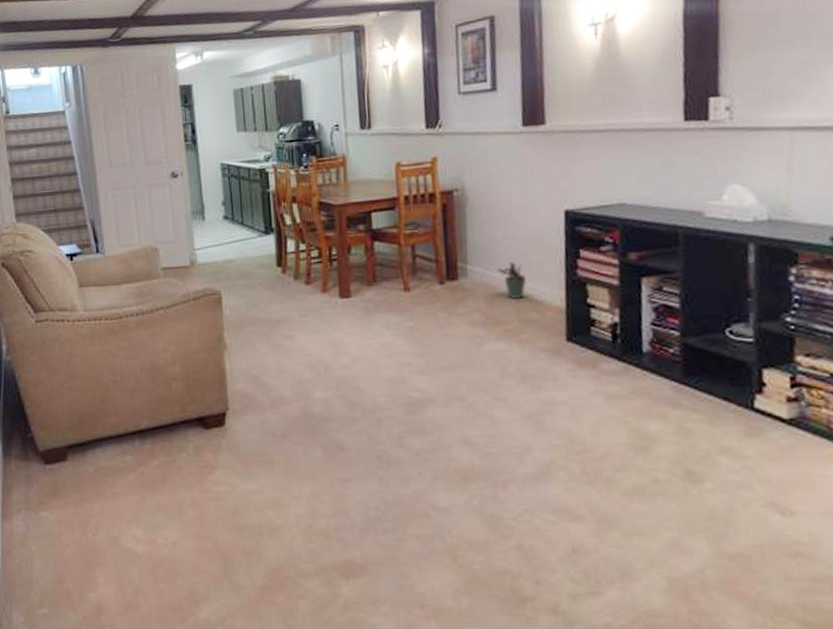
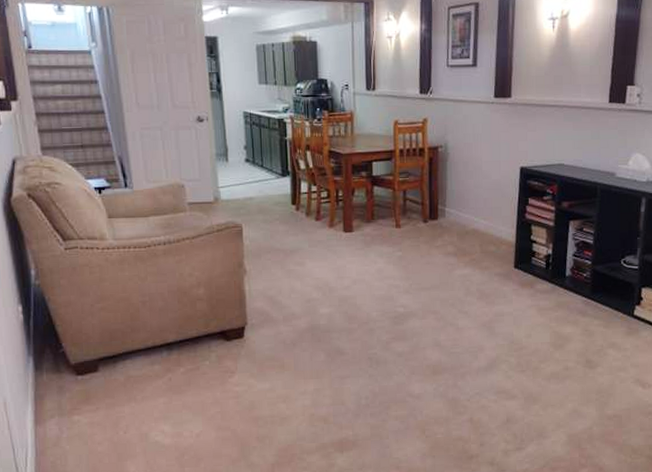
potted plant: present [497,262,527,300] -> none [467,206,489,236]

